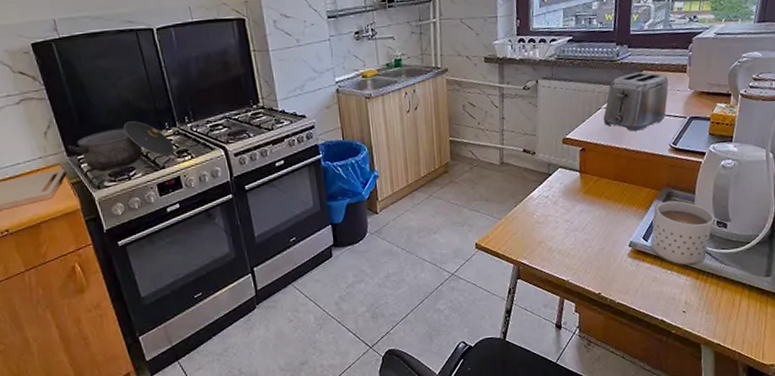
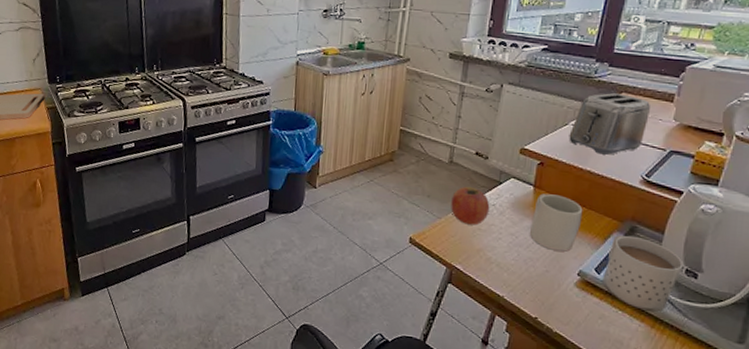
cooking pot: present [68,121,175,171] -> none [50,61,140,102]
fruit: none [508,183,544,220] -> present [451,186,490,225]
mug: none [582,176,626,228] -> present [530,193,583,252]

